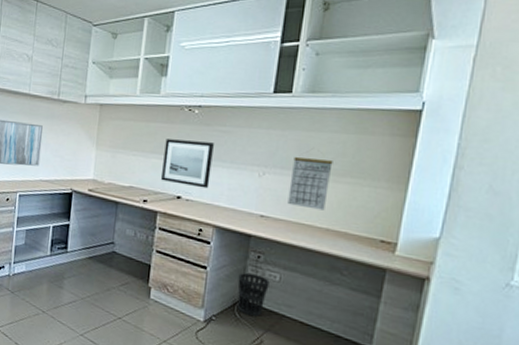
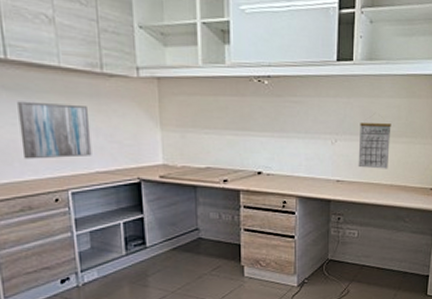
wall art: present [161,139,214,189] -> none [238,113,288,161]
wastebasket: present [237,273,270,317] -> none [323,235,350,272]

